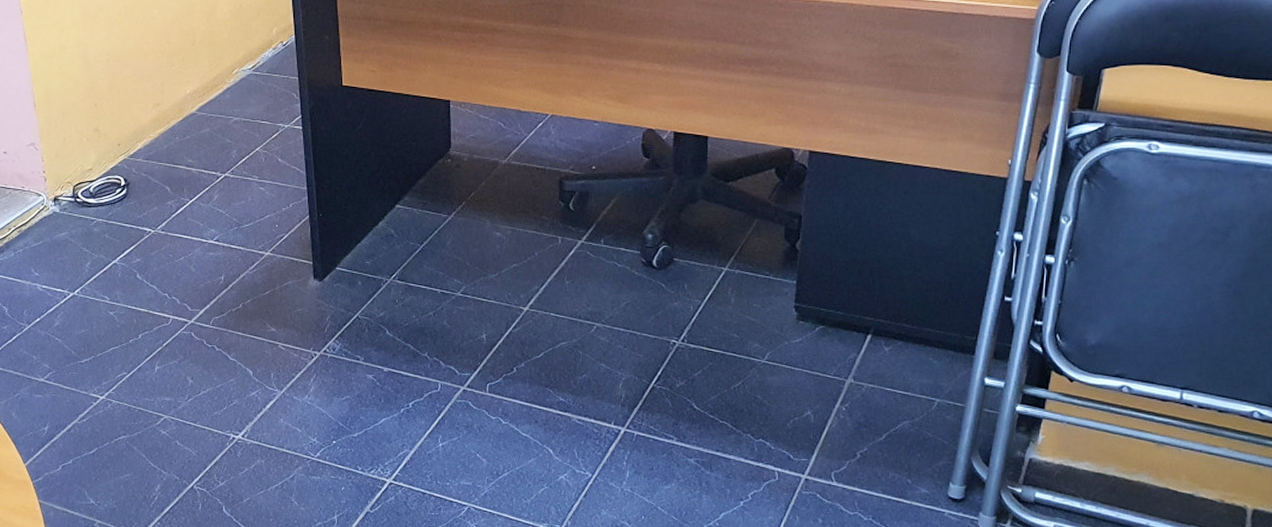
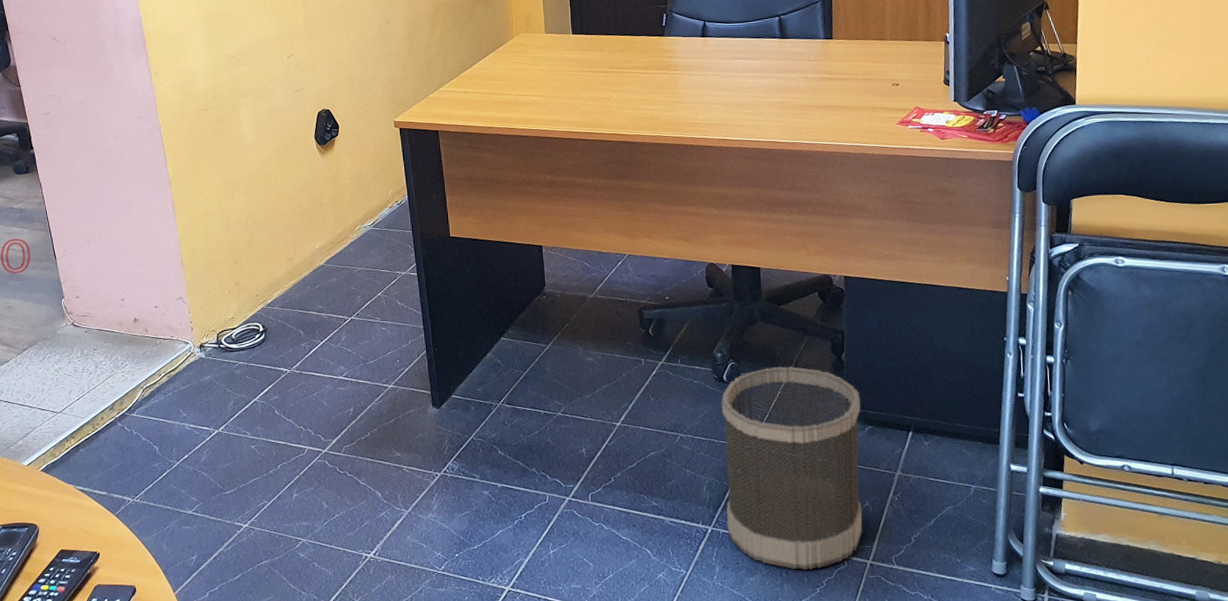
wastebasket: none [643,252,813,481] -> present [721,366,863,570]

